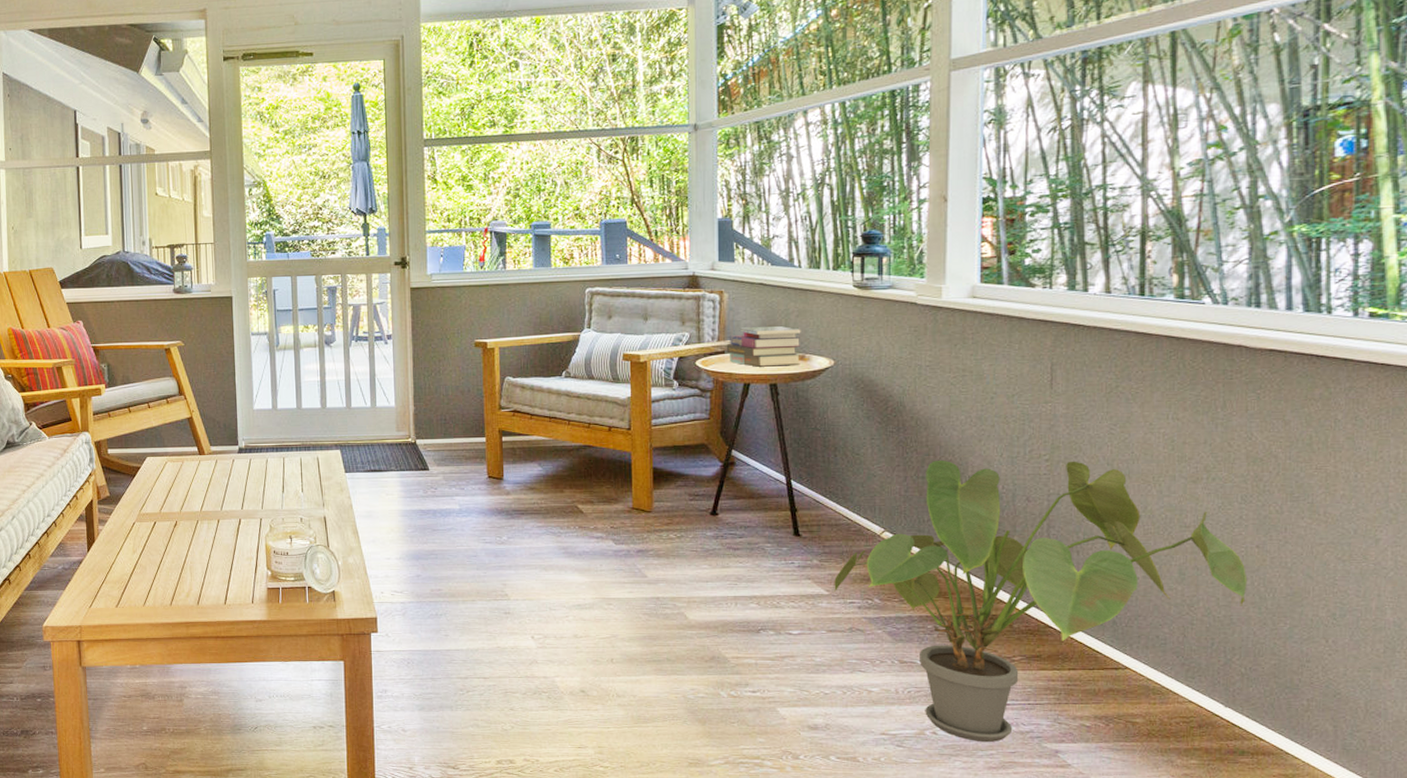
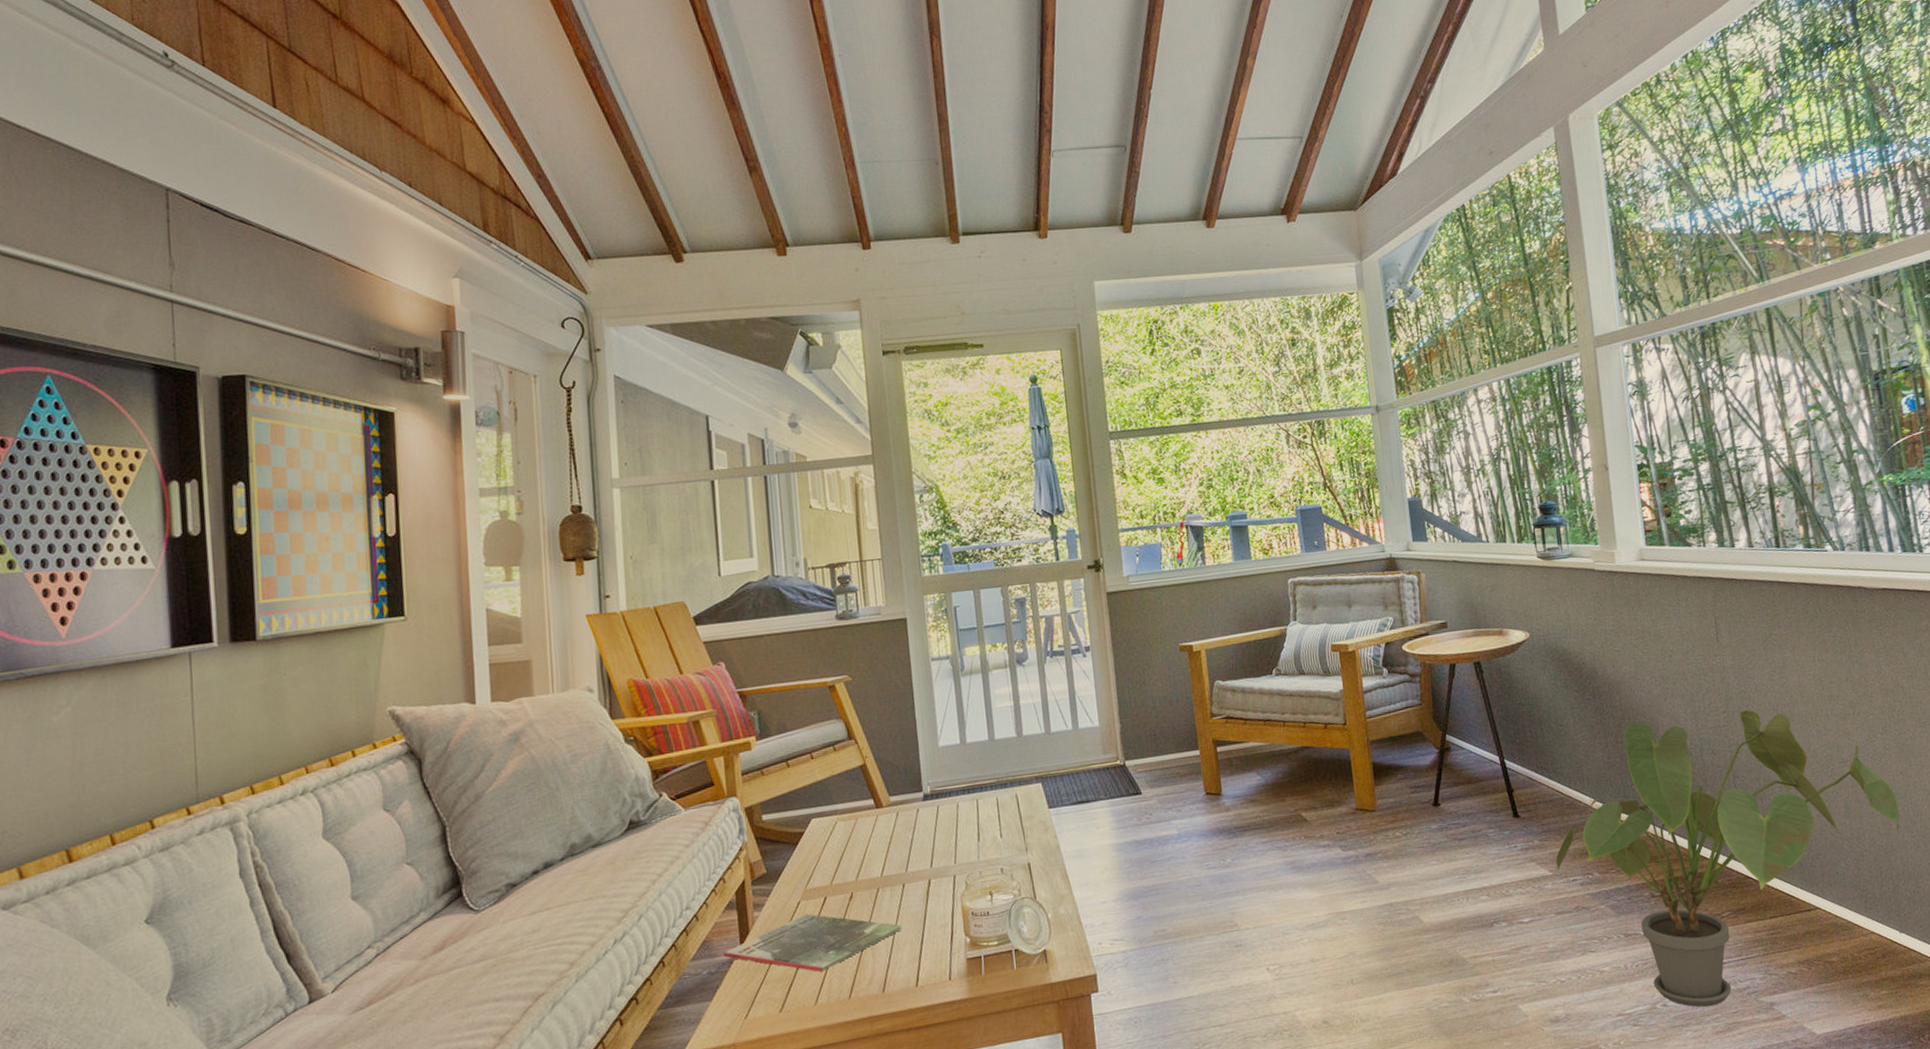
magazine: none [74,532,216,580] -> present [723,913,902,972]
books: present [726,326,801,367] -> none [1429,602,1499,646]

